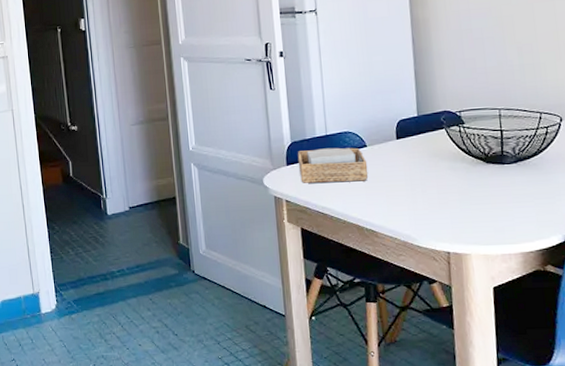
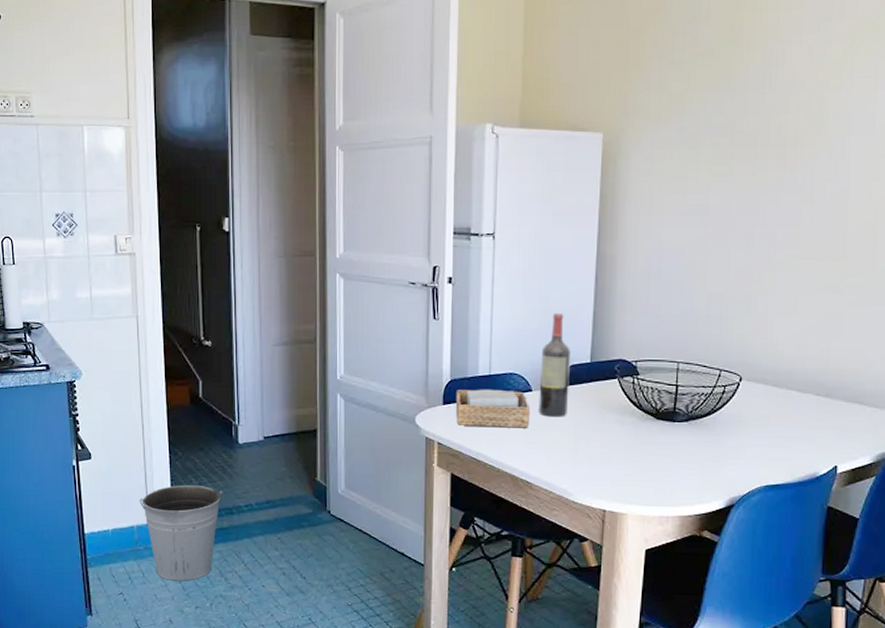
bucket: none [24,255,98,345] -> present [139,484,224,581]
wine bottle: none [371,73,402,169] -> present [539,312,572,417]

